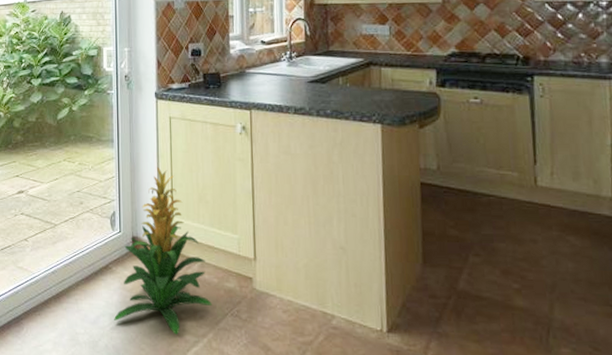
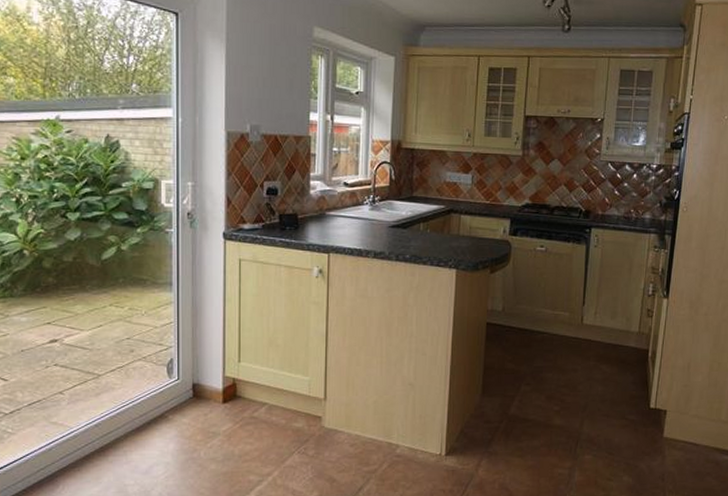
indoor plant: present [113,167,213,335] -> none [168,312,279,476]

